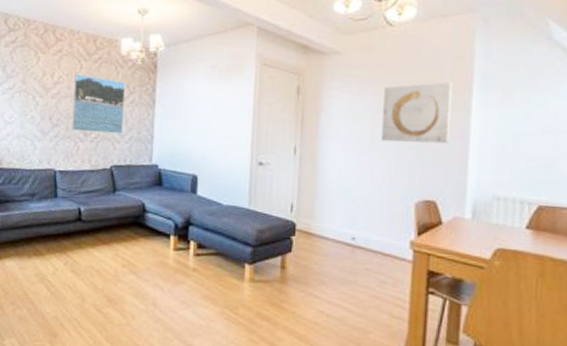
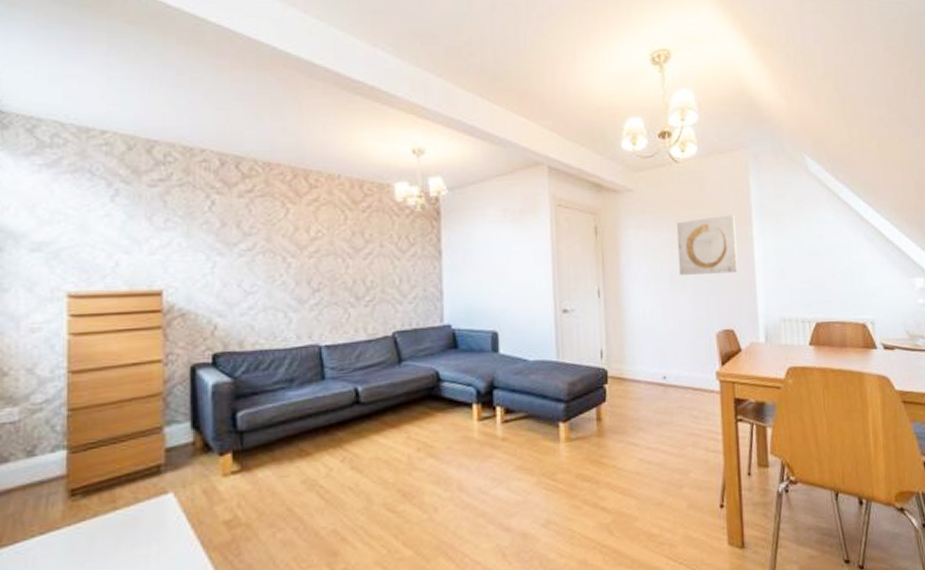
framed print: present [72,73,125,134] -> none [338,225,404,295]

